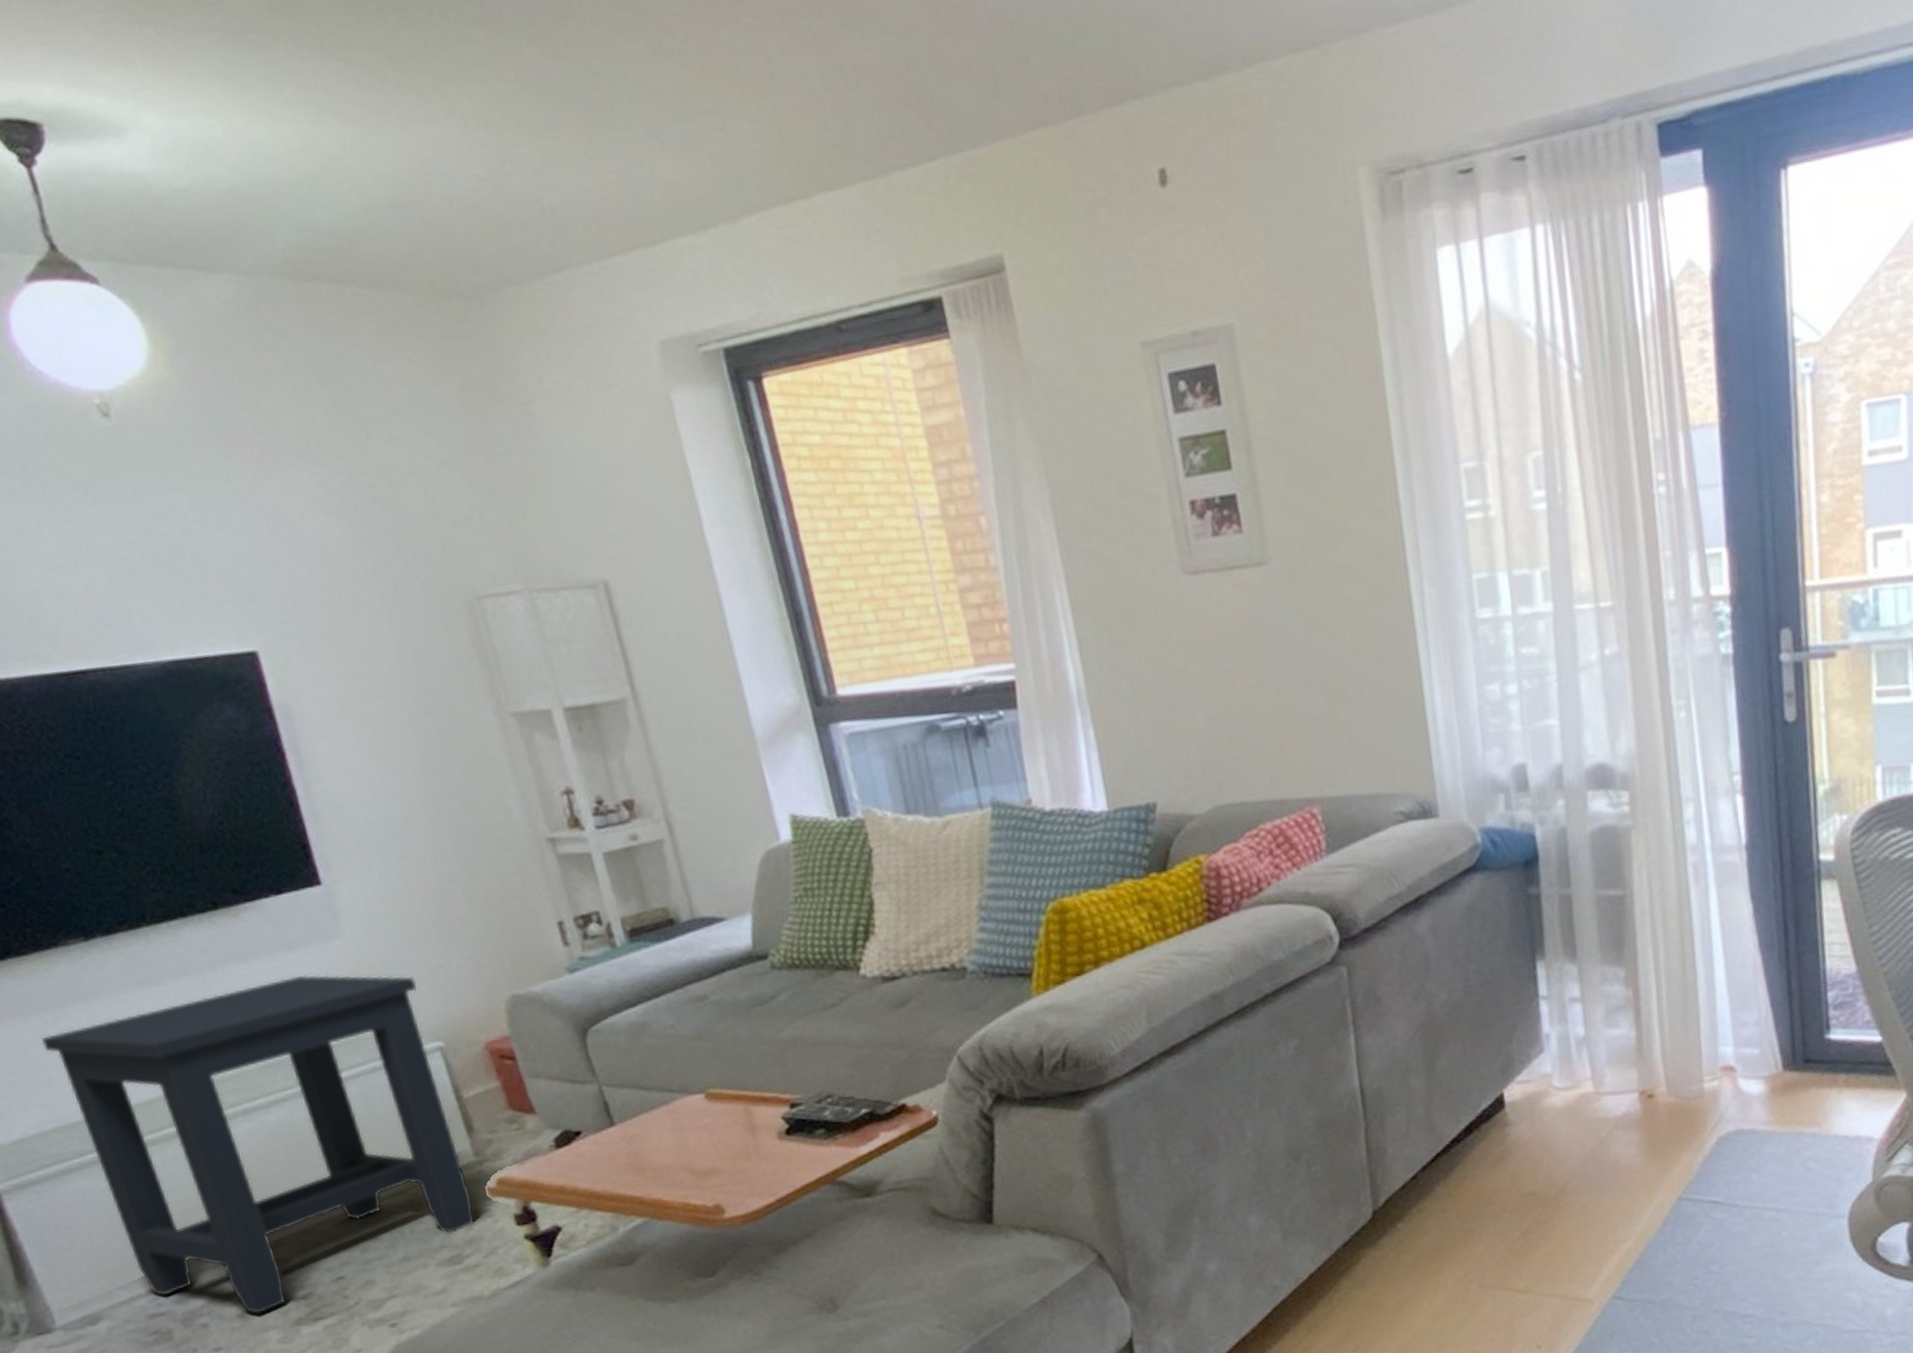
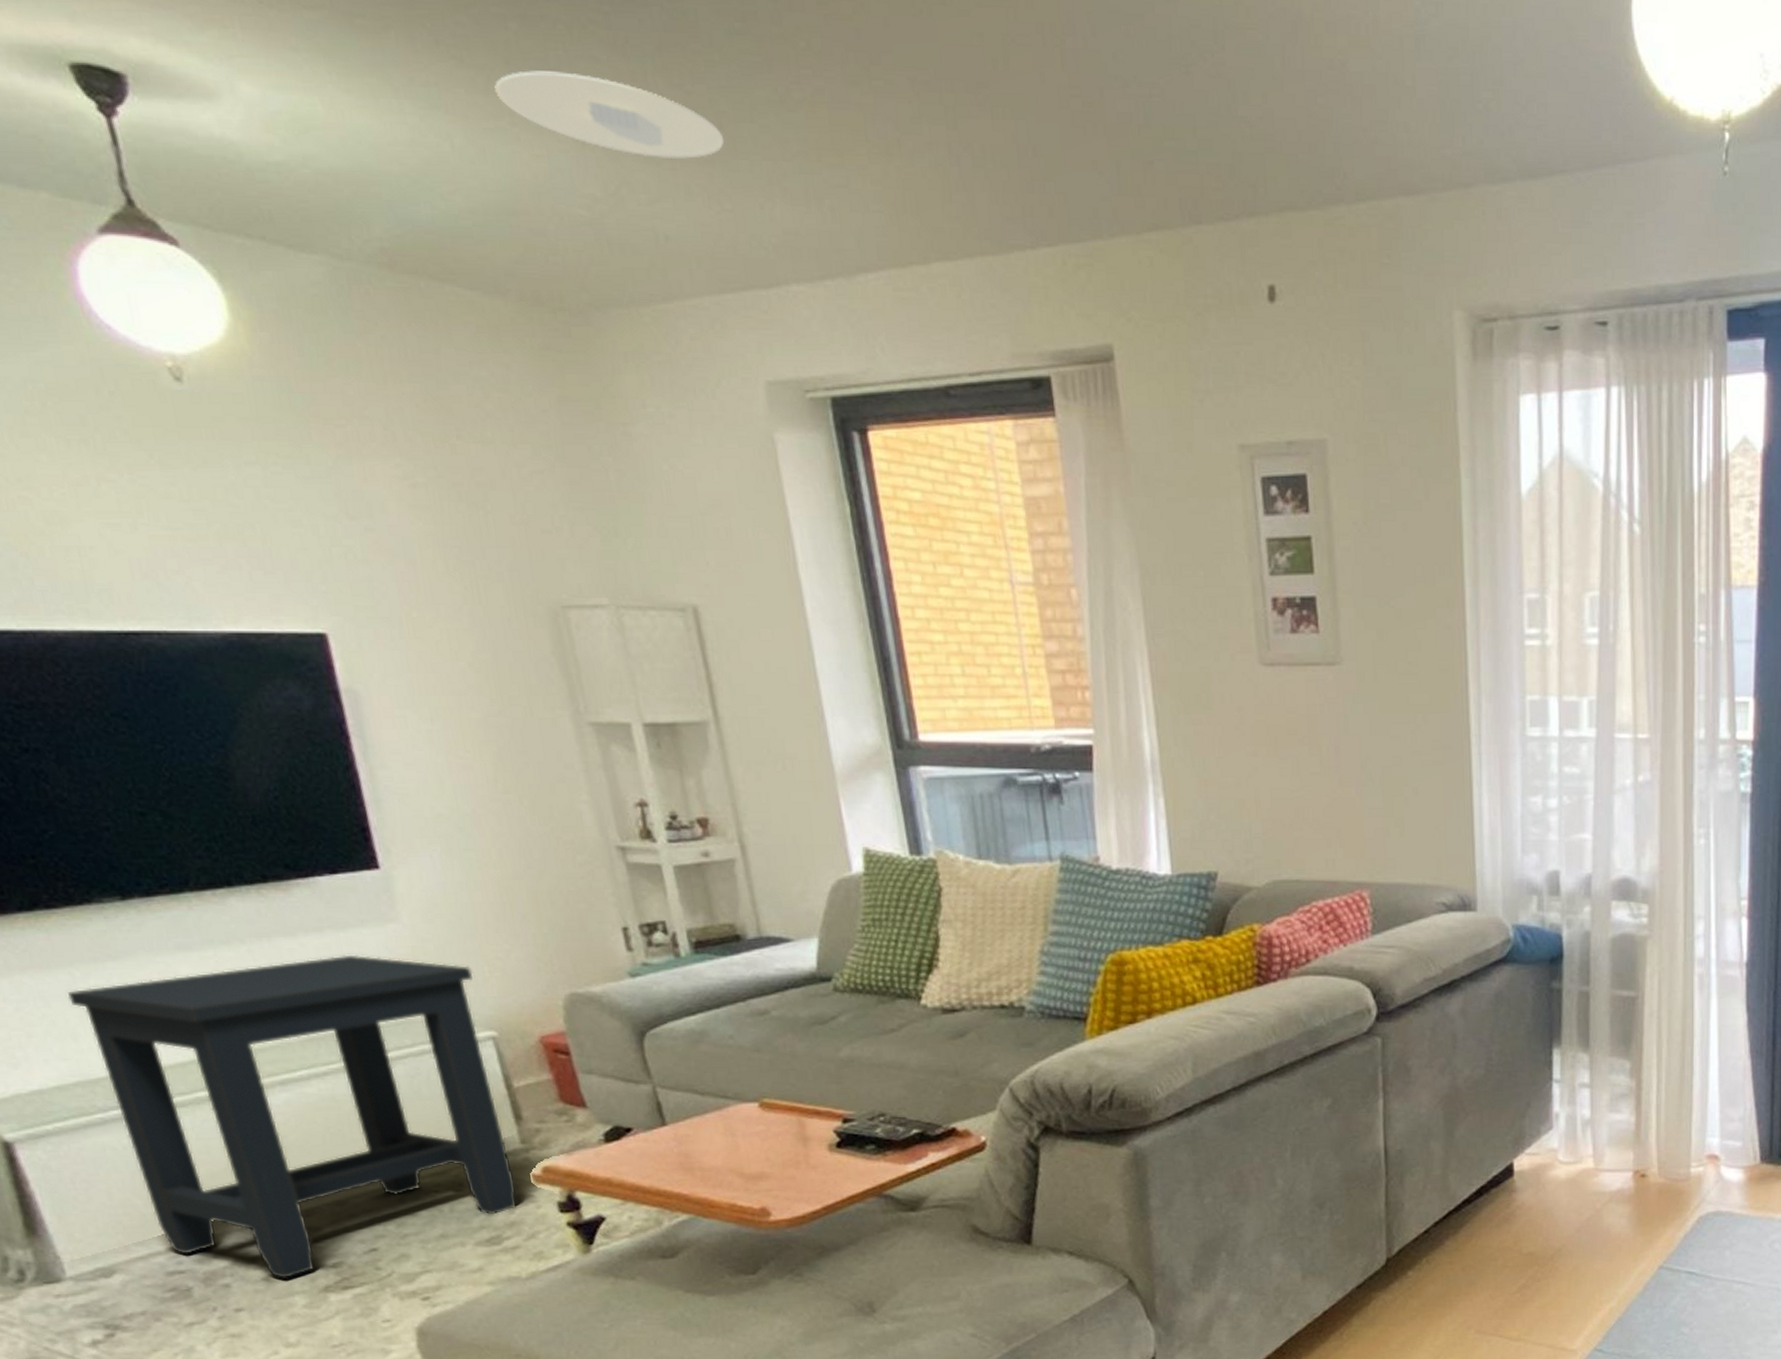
recessed light: none [379,56,601,129] -> present [494,70,725,159]

